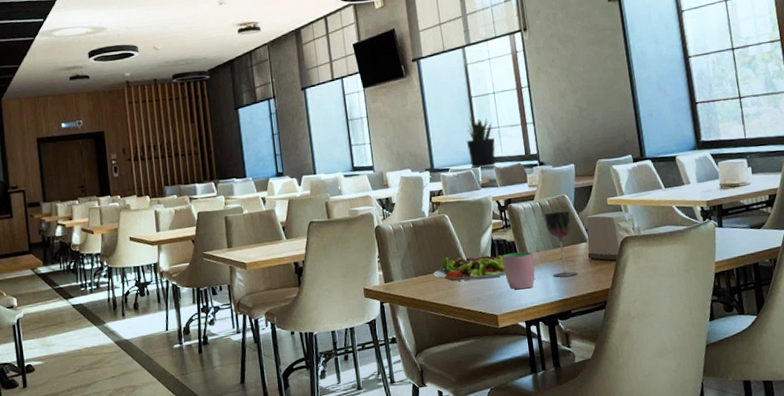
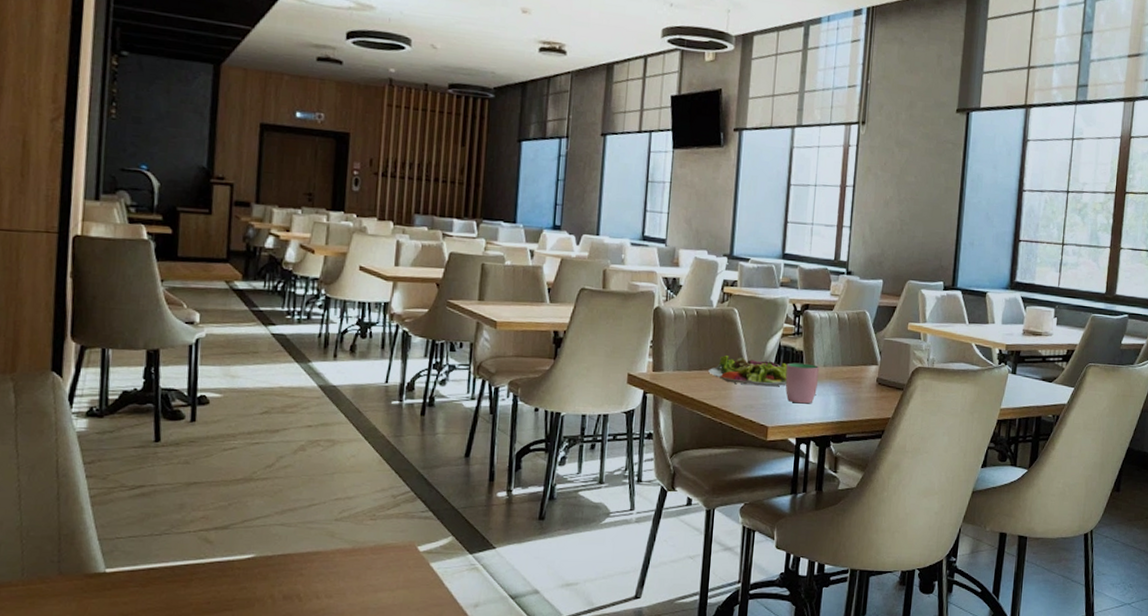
planter: present [467,118,495,168] -> none [774,208,806,265]
wineglass: present [544,211,578,277] -> none [836,327,868,398]

